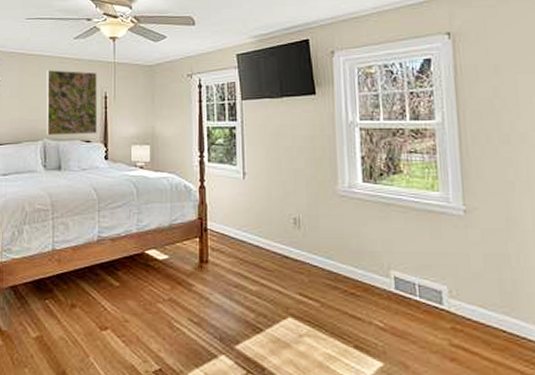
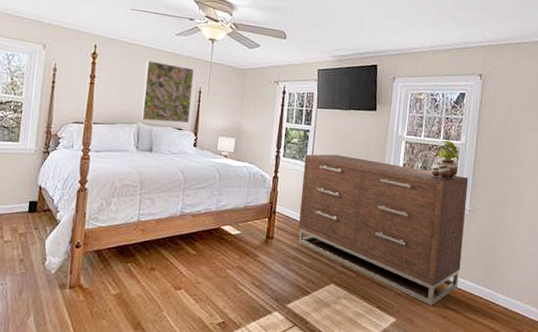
dresser: none [234,153,466,344] -> present [298,154,469,306]
potted plant: none [401,121,439,171] -> present [431,140,460,179]

